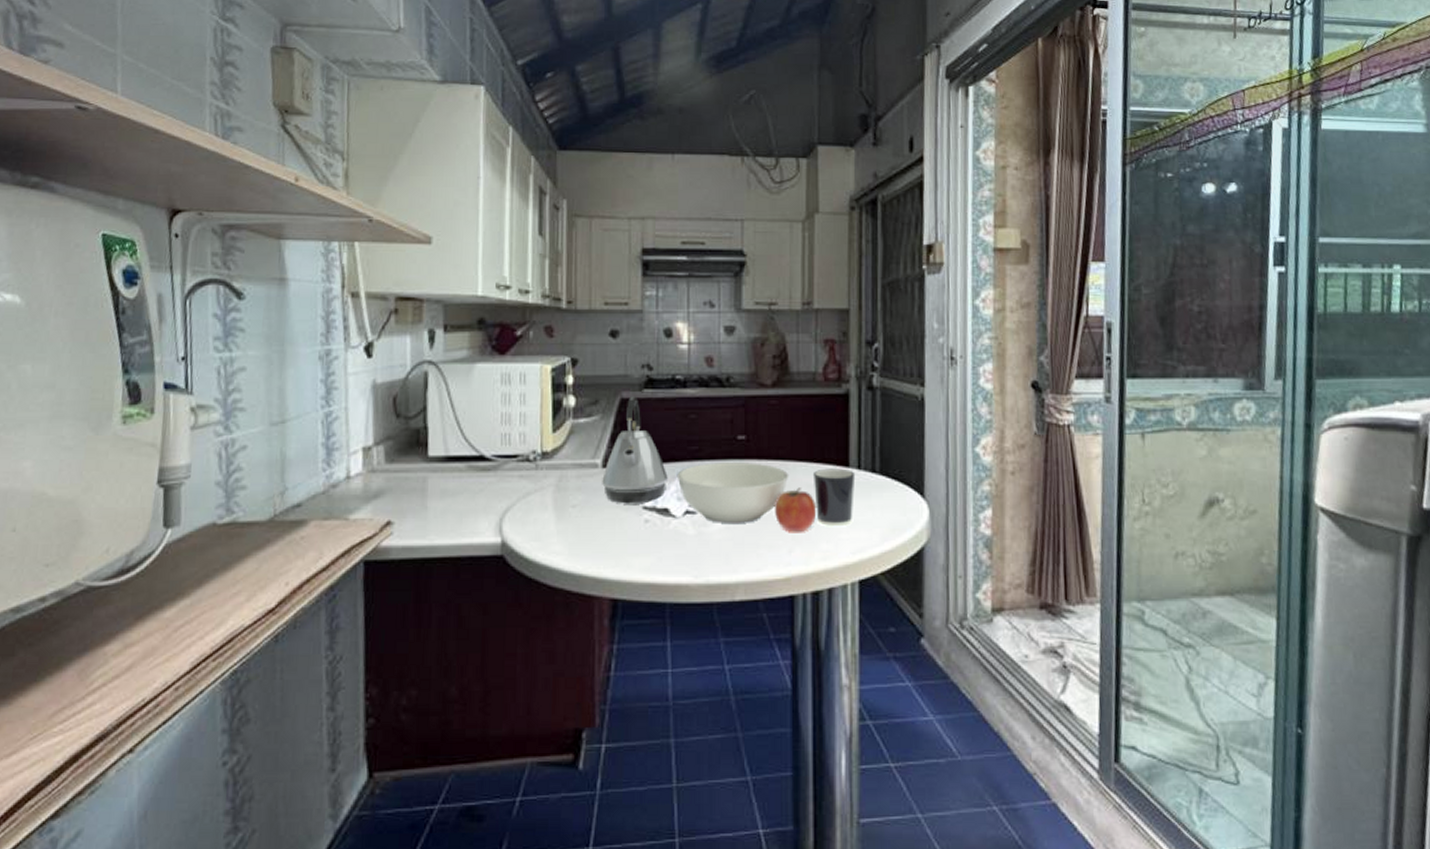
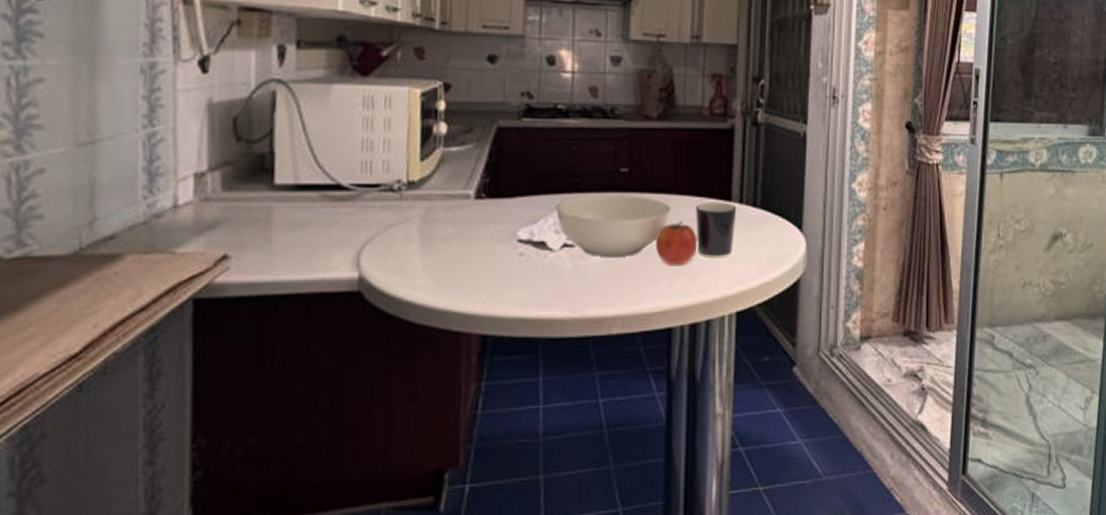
kettle: present [602,396,668,504] -> none [474,125,546,237]

